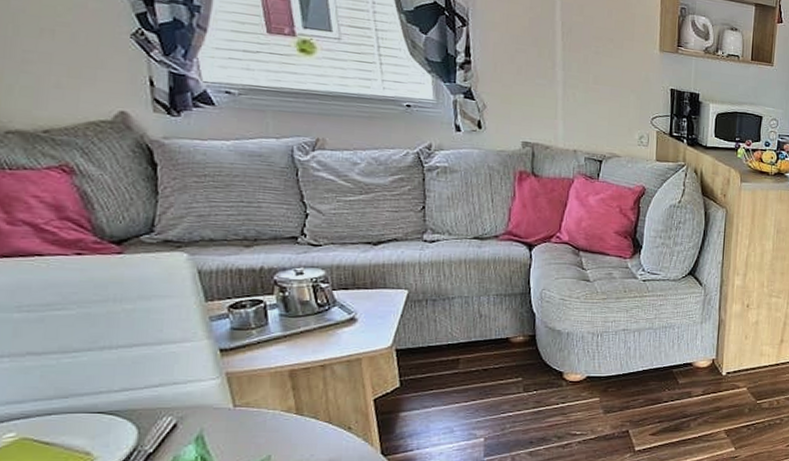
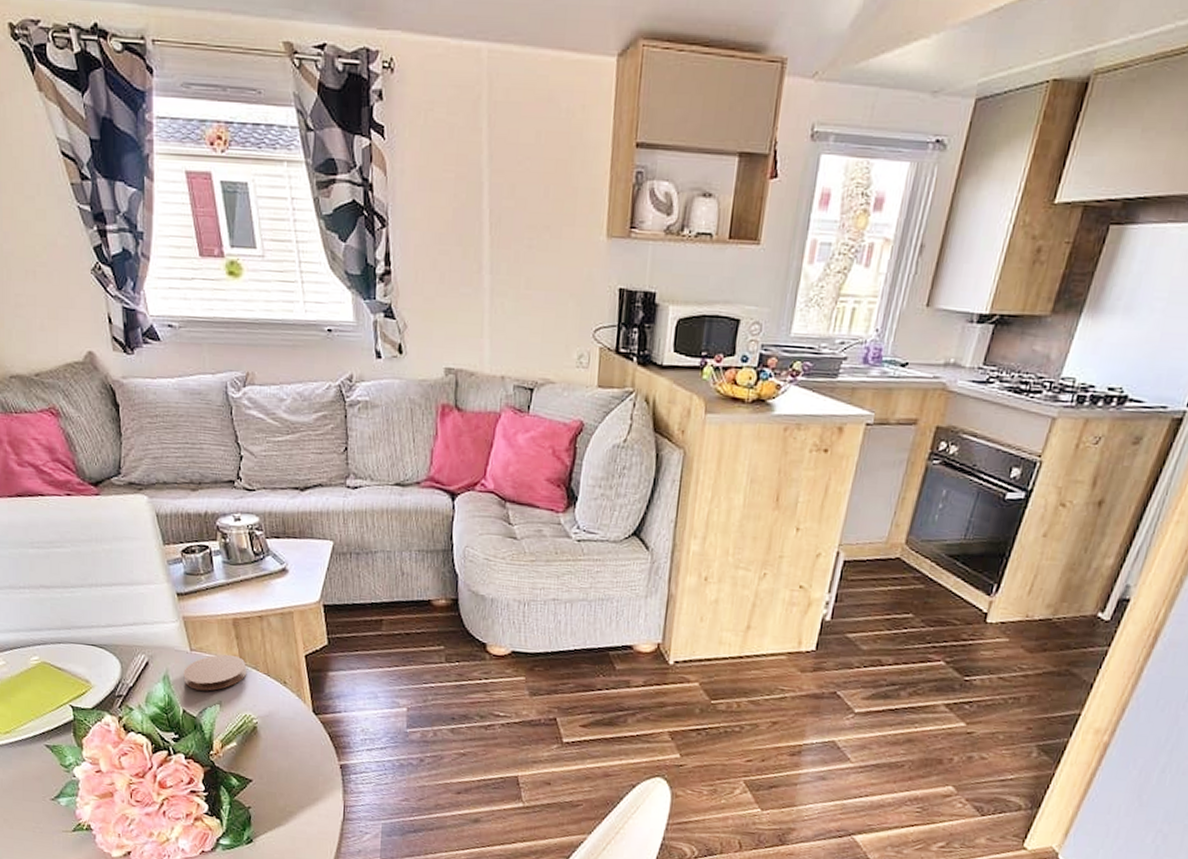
coaster: none [223,406,305,447] -> present [184,654,247,691]

